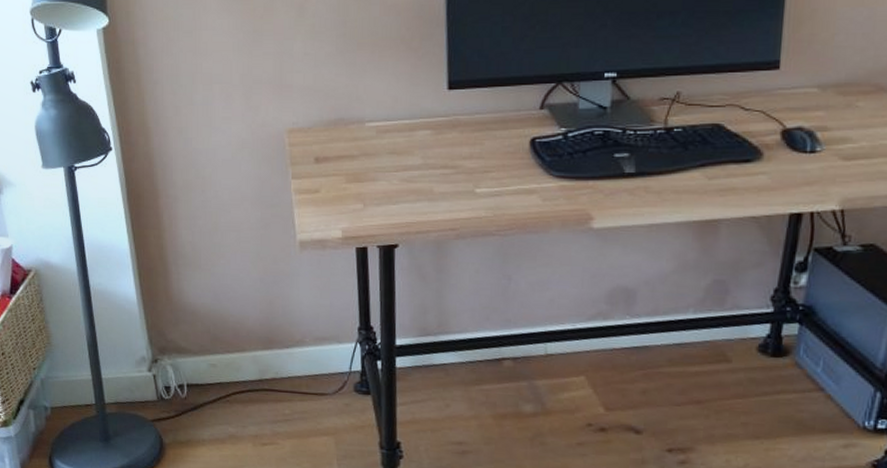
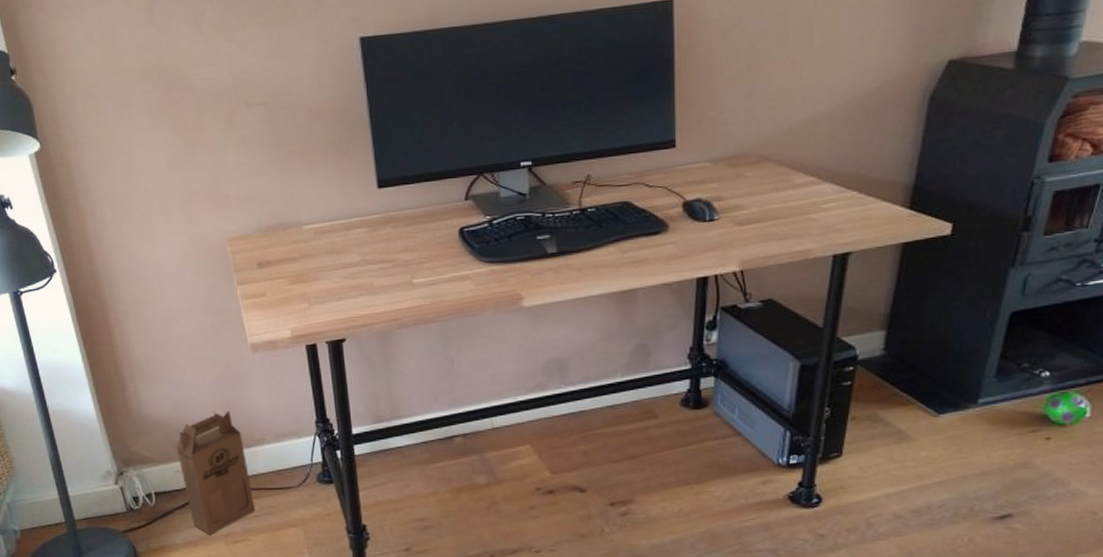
cardboard box: none [213,307,287,434] -> present [176,410,256,535]

